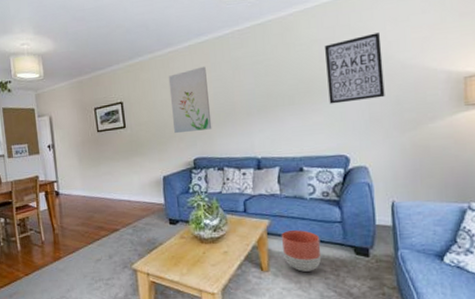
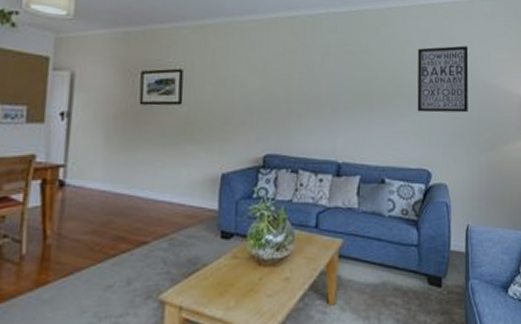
wall art: present [168,66,212,133] -> none [244,45,293,121]
planter: present [281,230,322,272] -> none [353,253,395,305]

